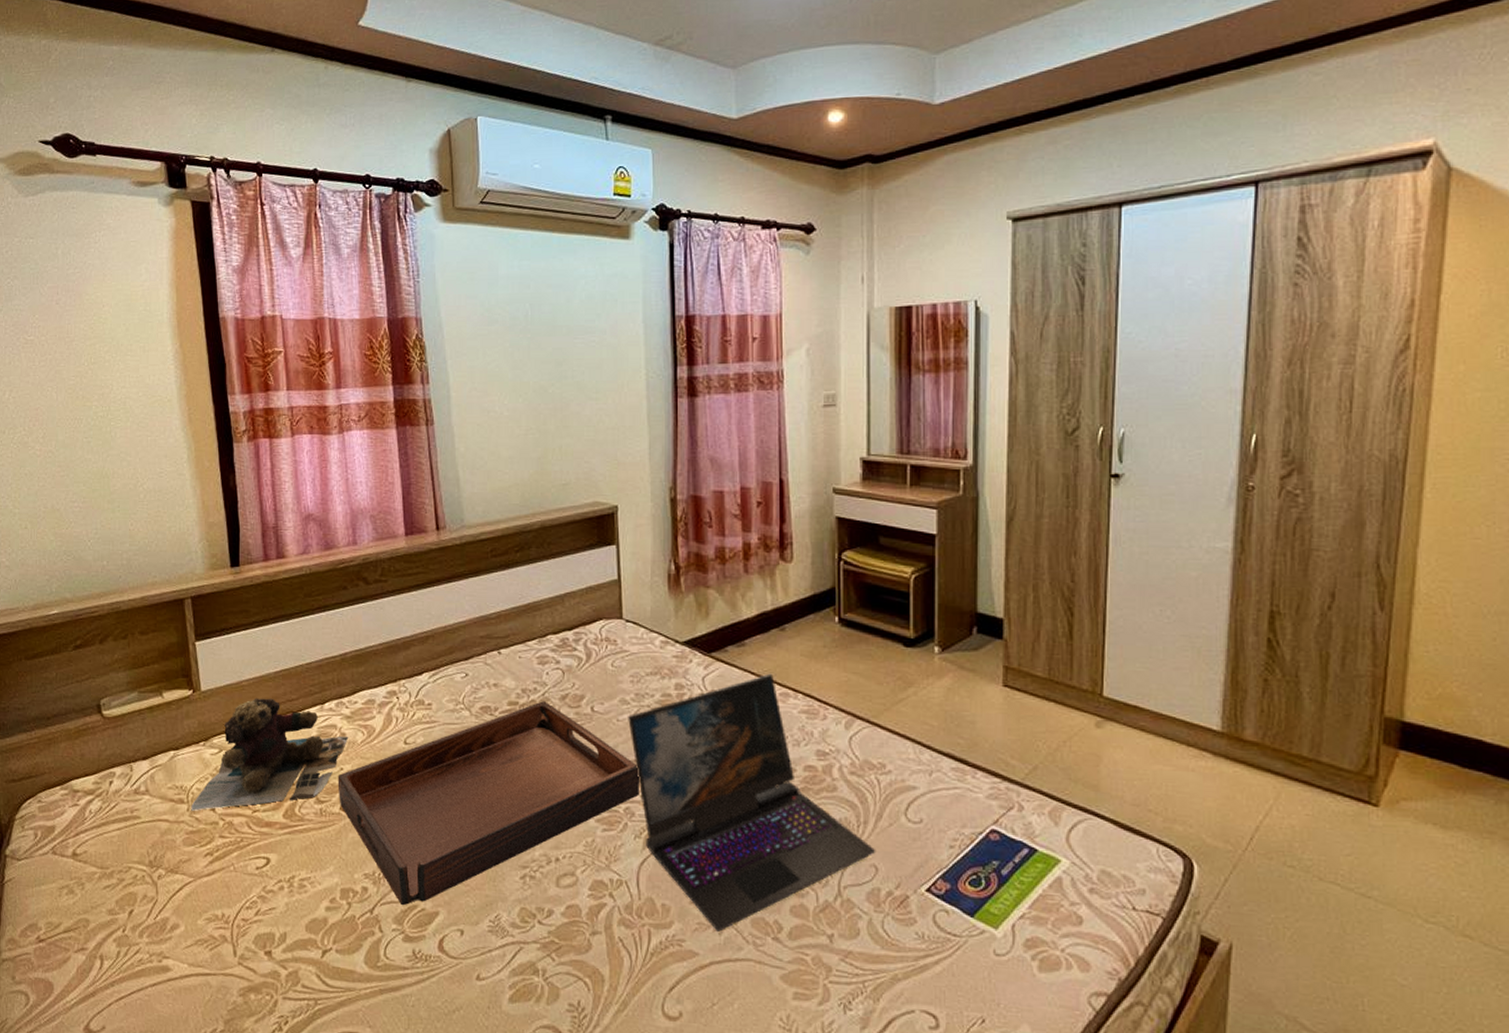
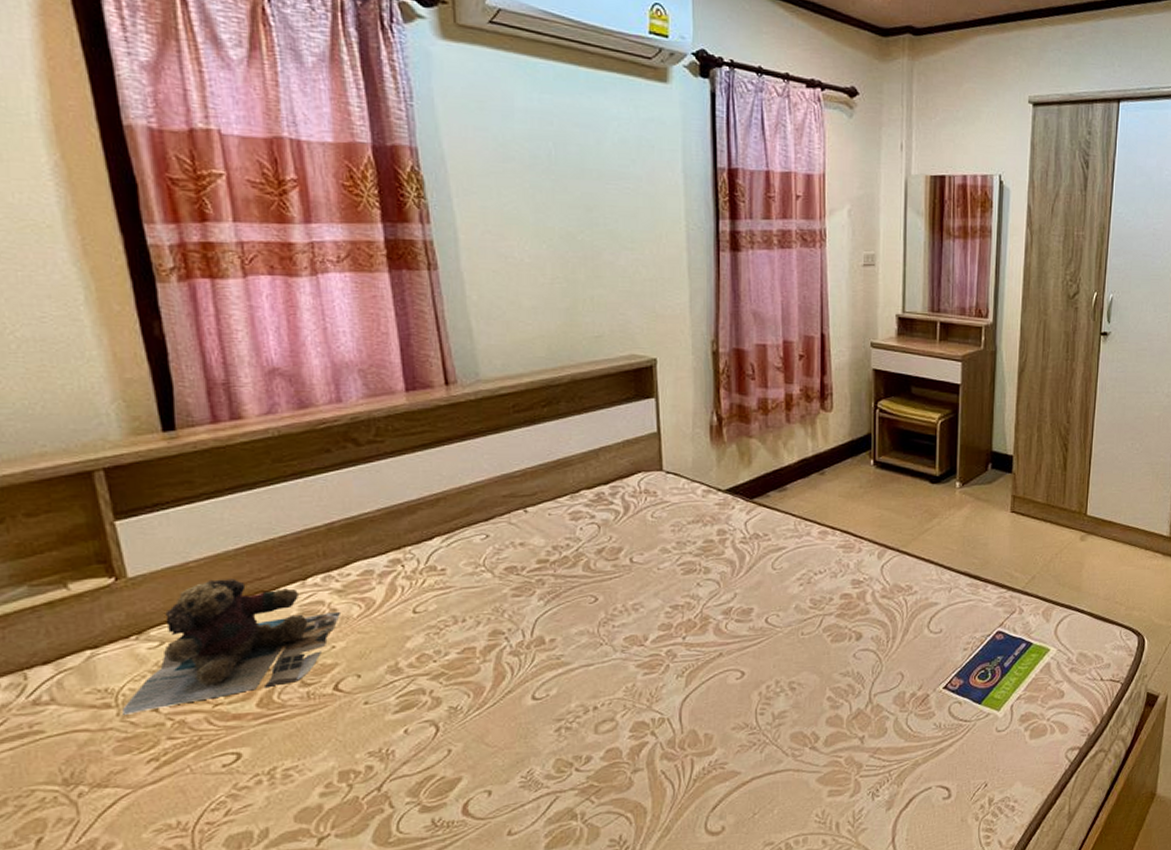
serving tray: present [337,701,639,906] -> none [328,556,681,778]
laptop: present [628,673,876,932] -> none [669,514,903,750]

